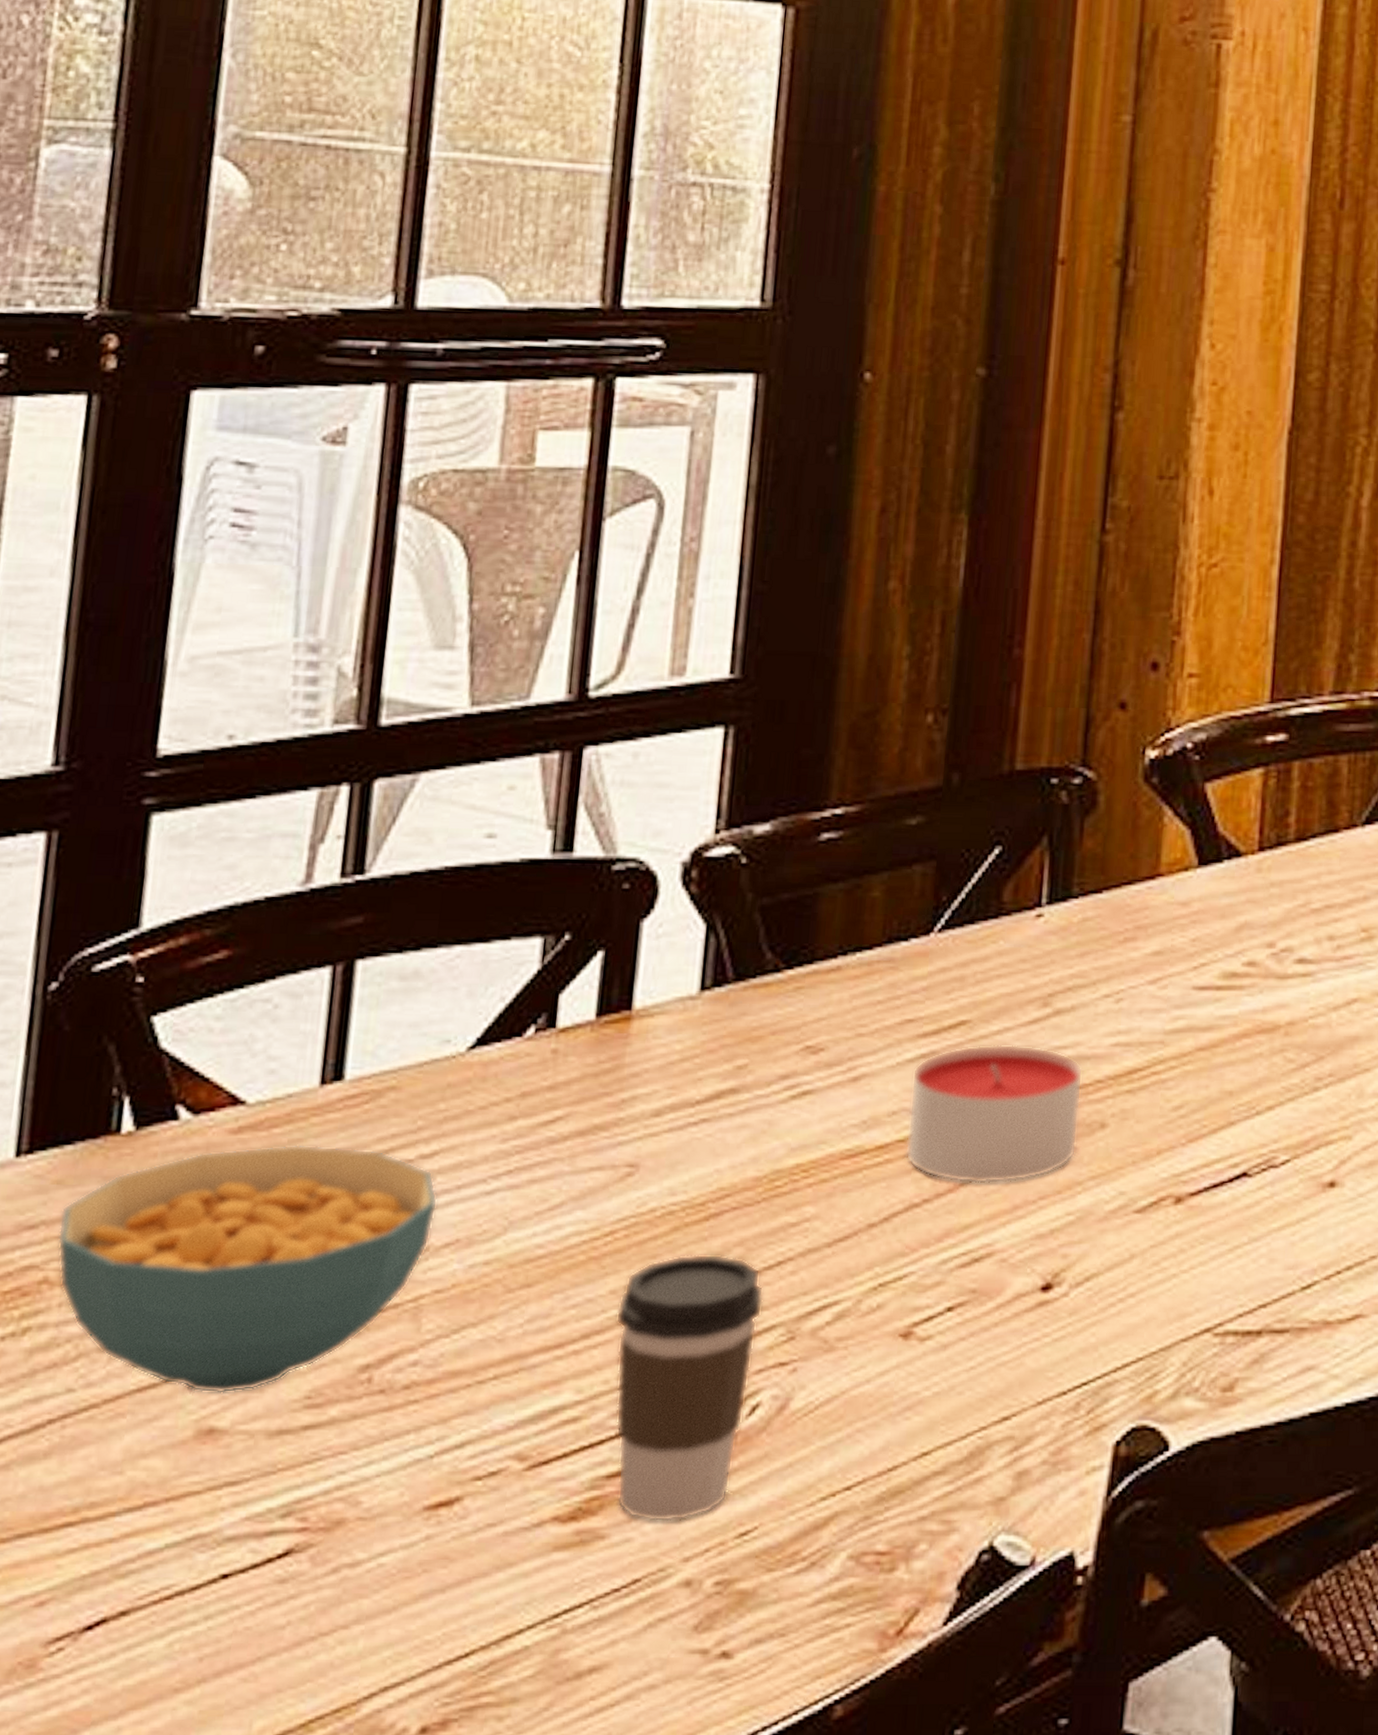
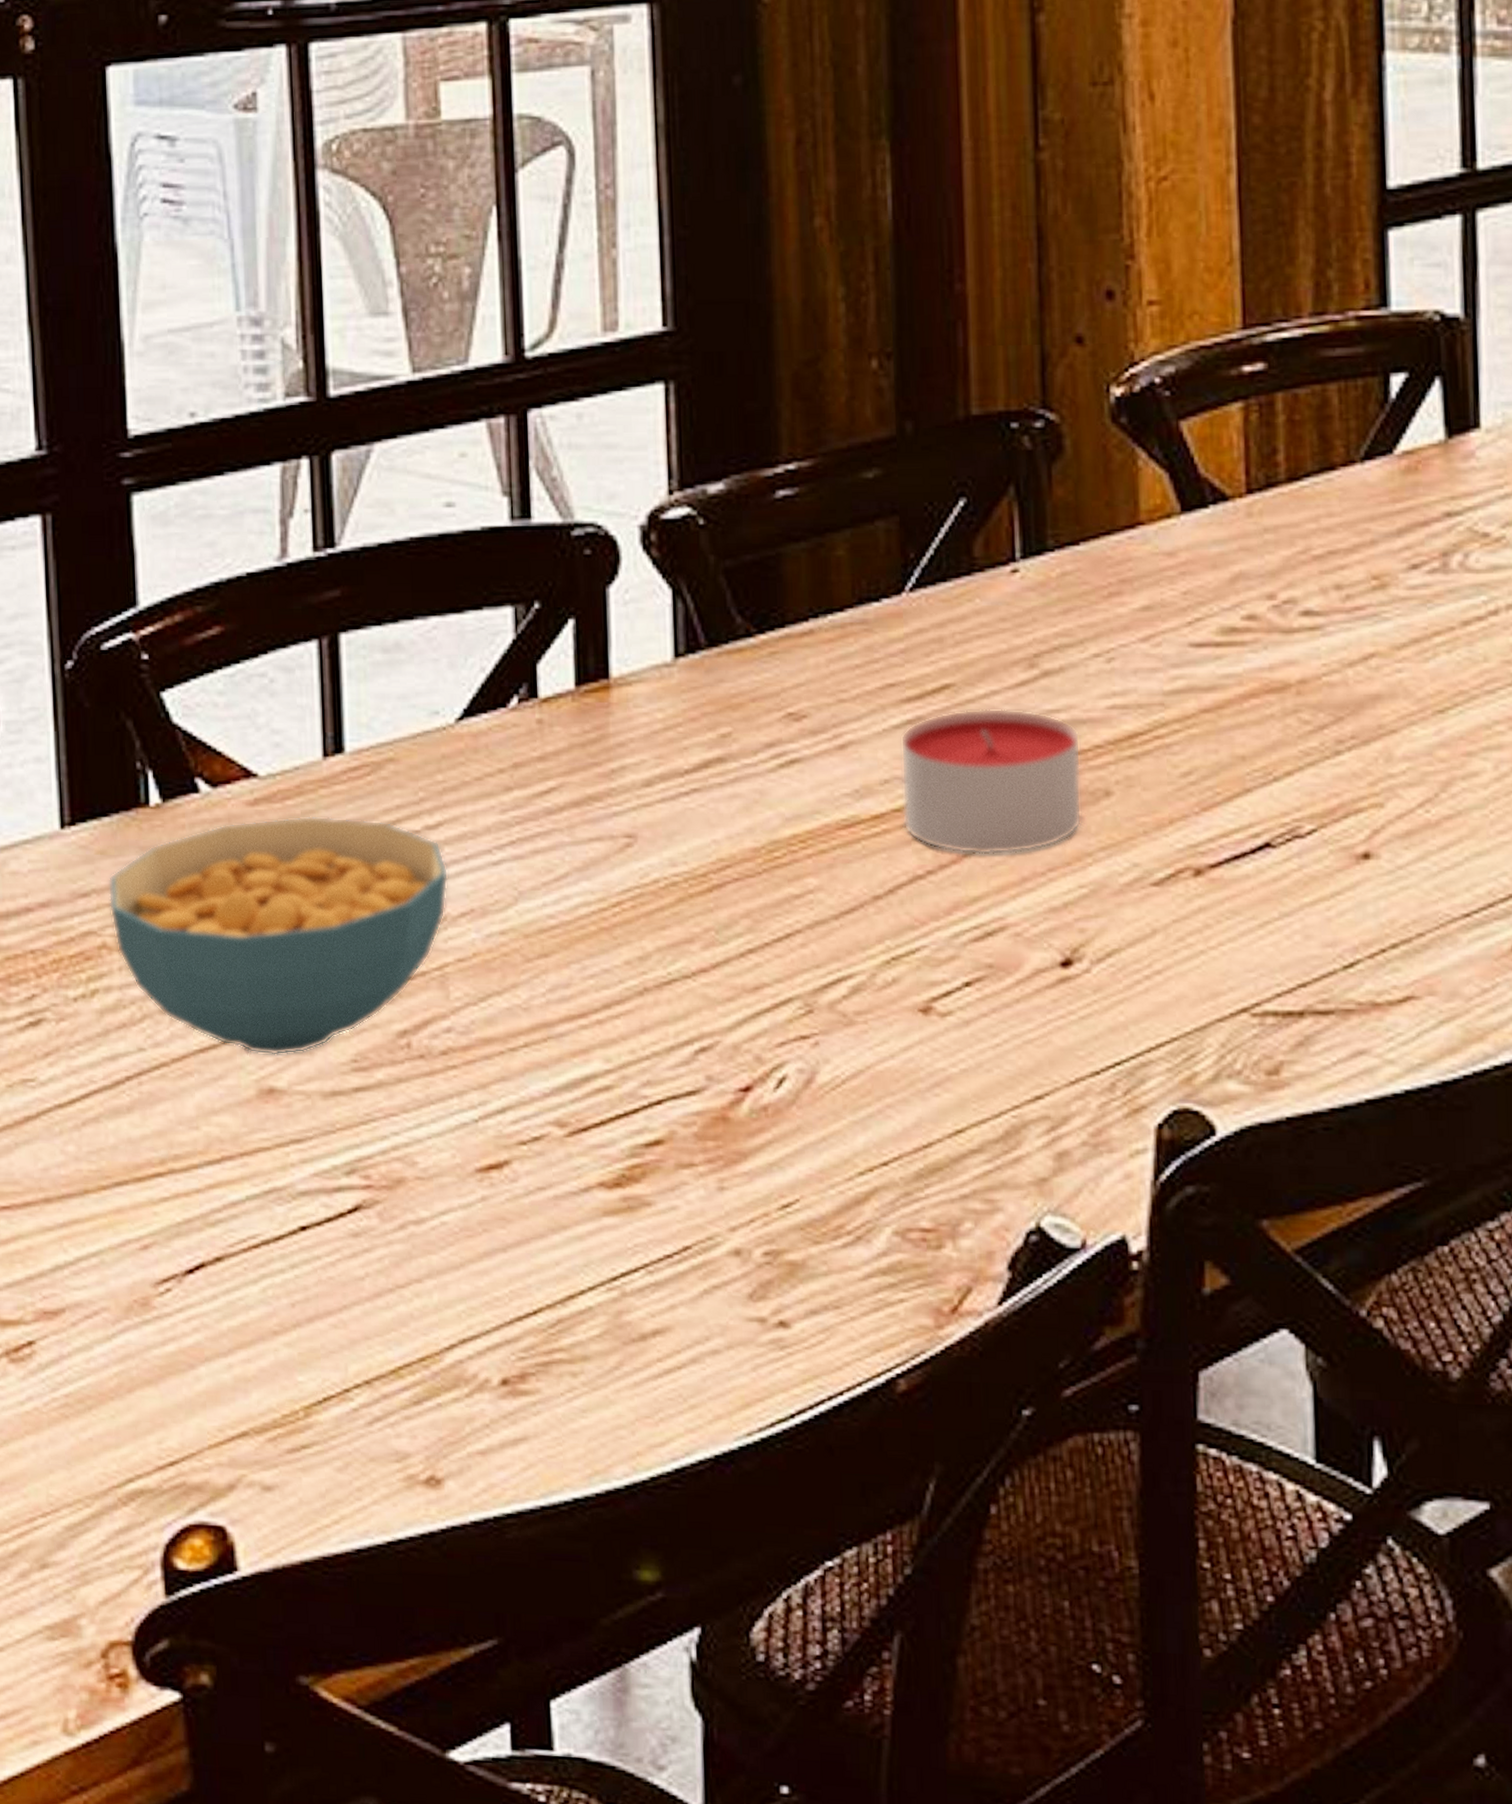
coffee cup: present [615,1254,764,1522] -> none [633,925,778,1192]

